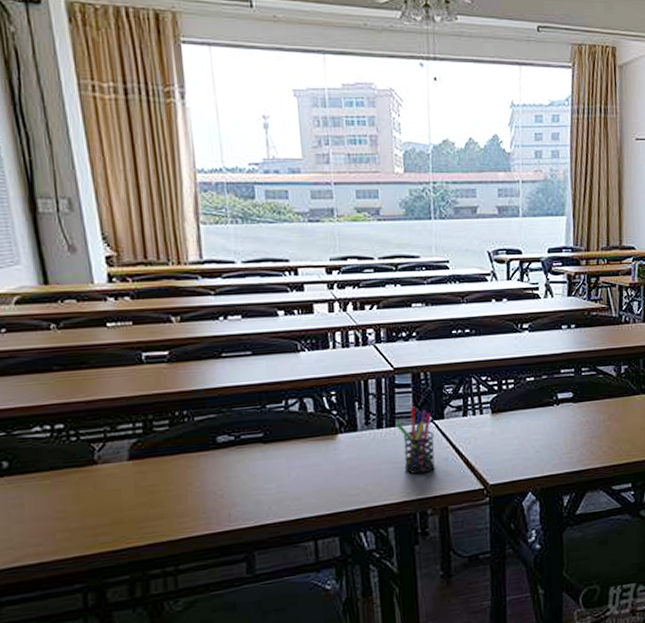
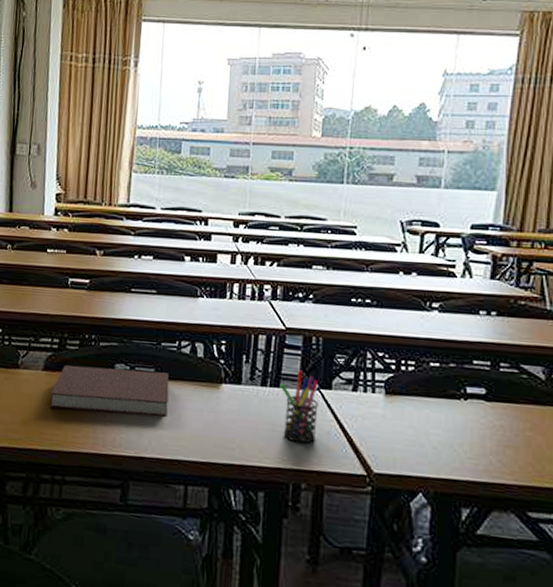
notebook: none [142,435,285,499] -> present [50,365,169,417]

